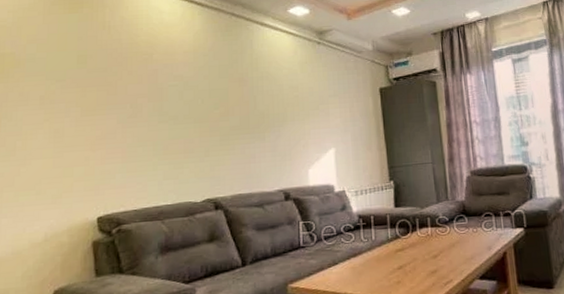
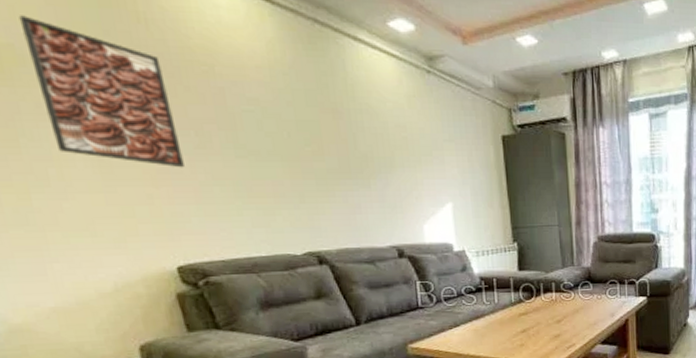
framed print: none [23,32,118,134] -> present [18,15,184,168]

